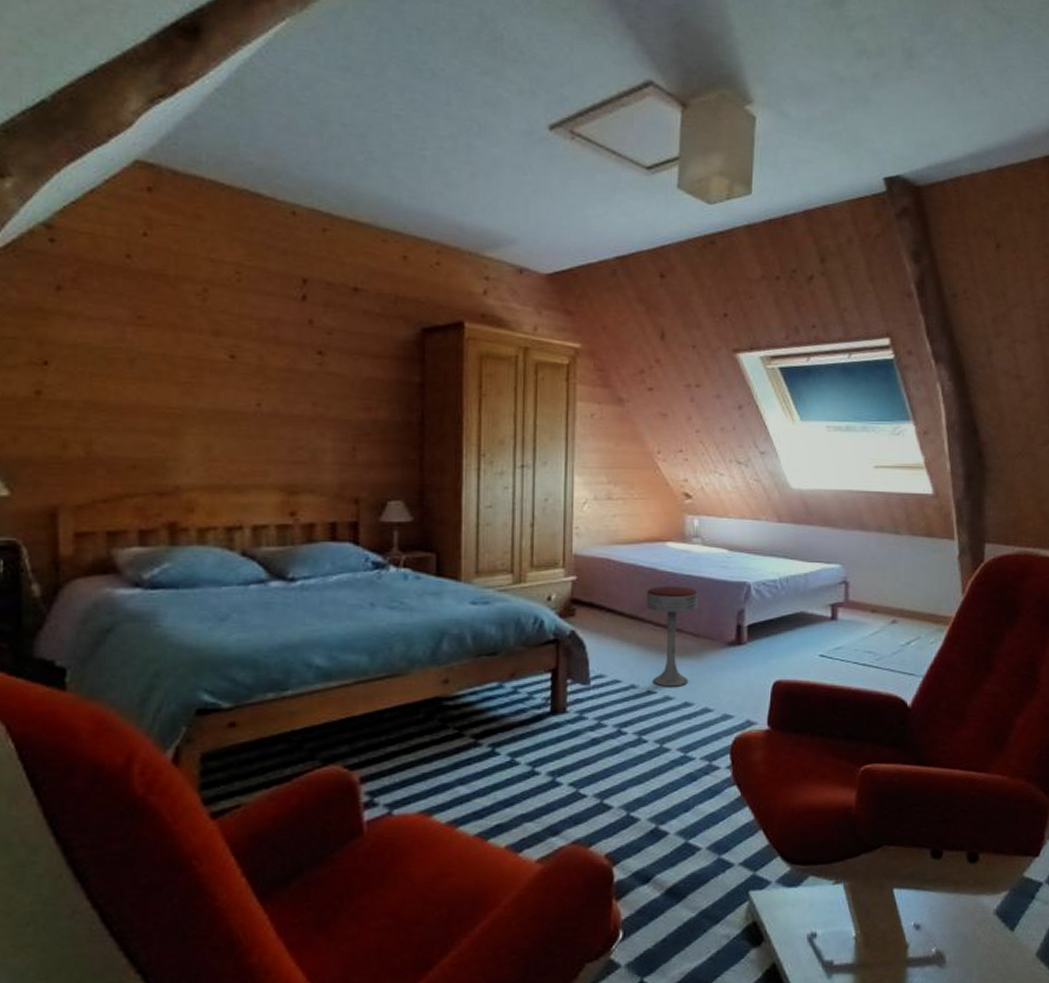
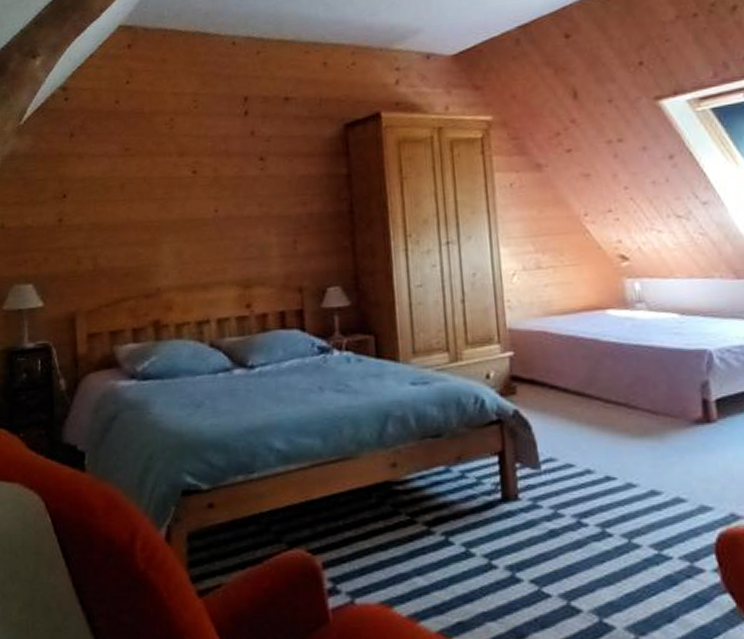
bar stool: present [646,586,698,687] -> none [590,357,653,472]

